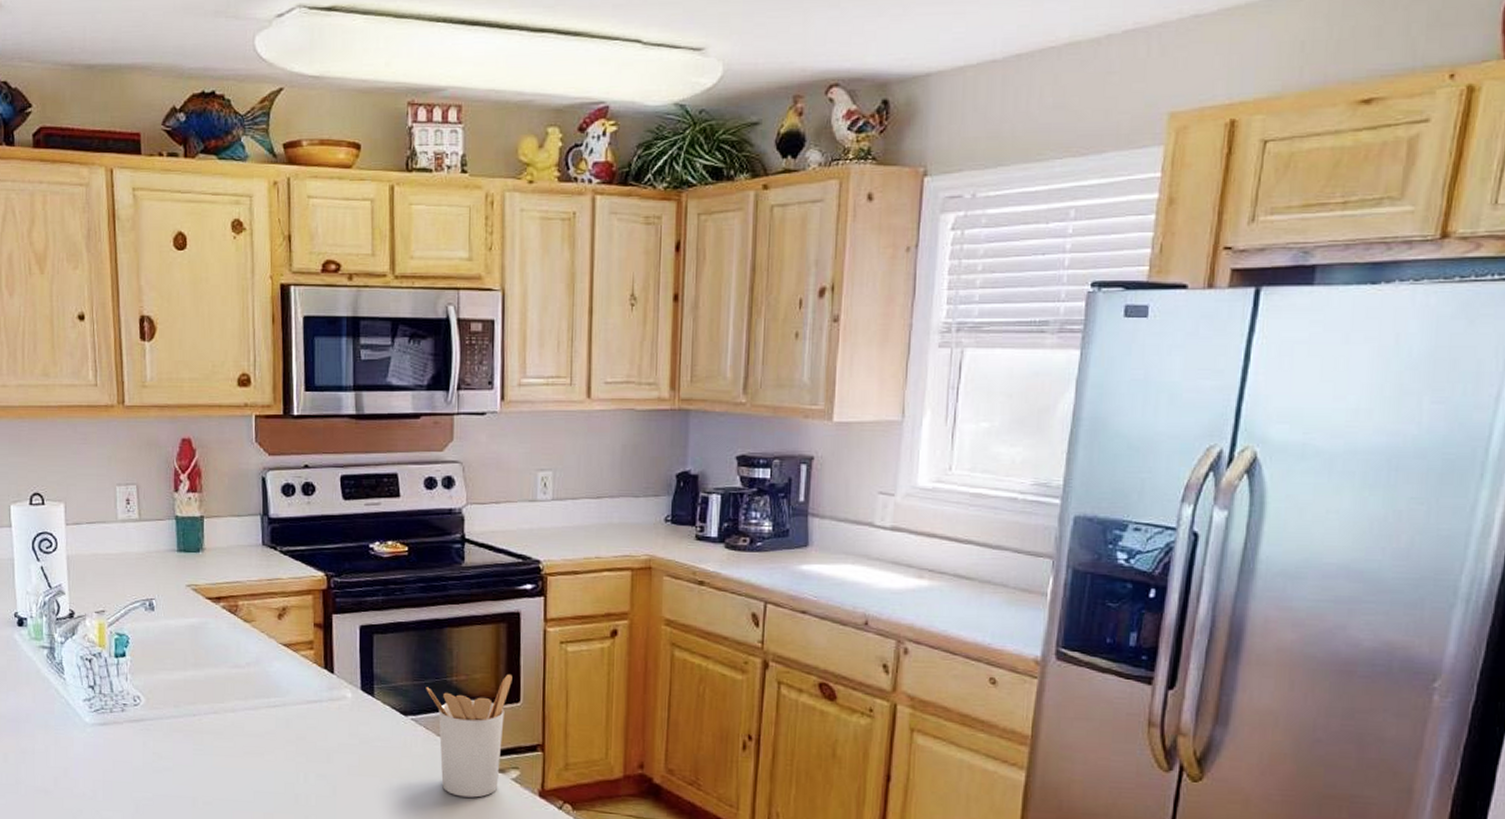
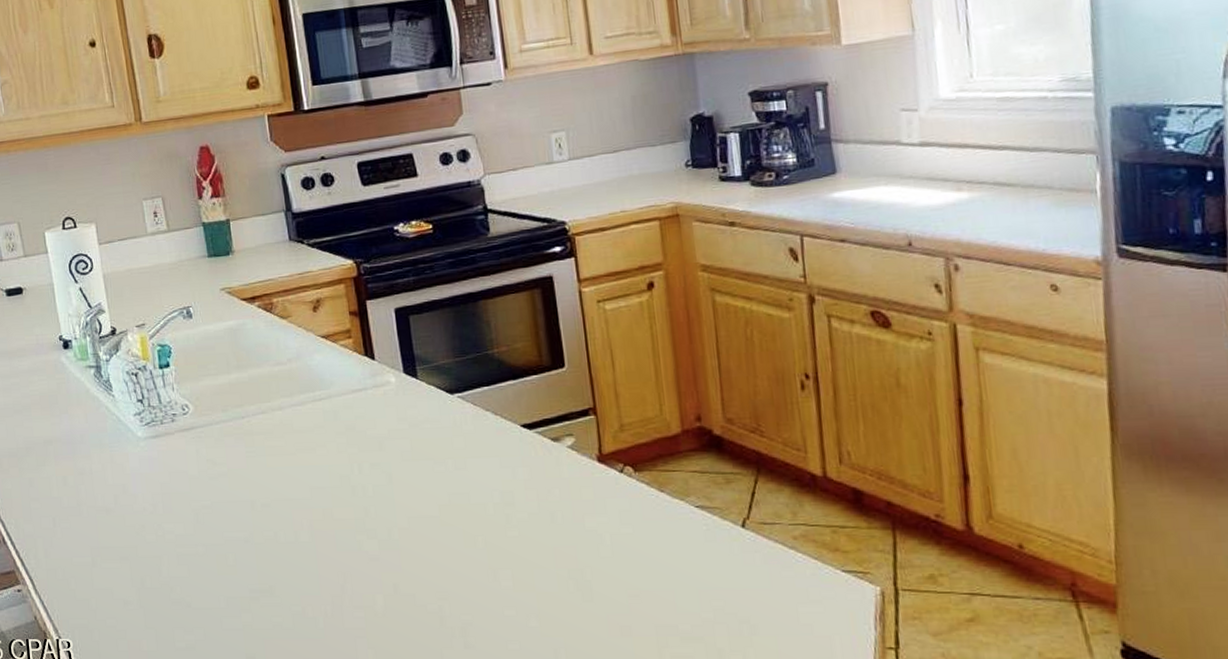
utensil holder: present [426,675,513,798] -> none [468,340,555,471]

